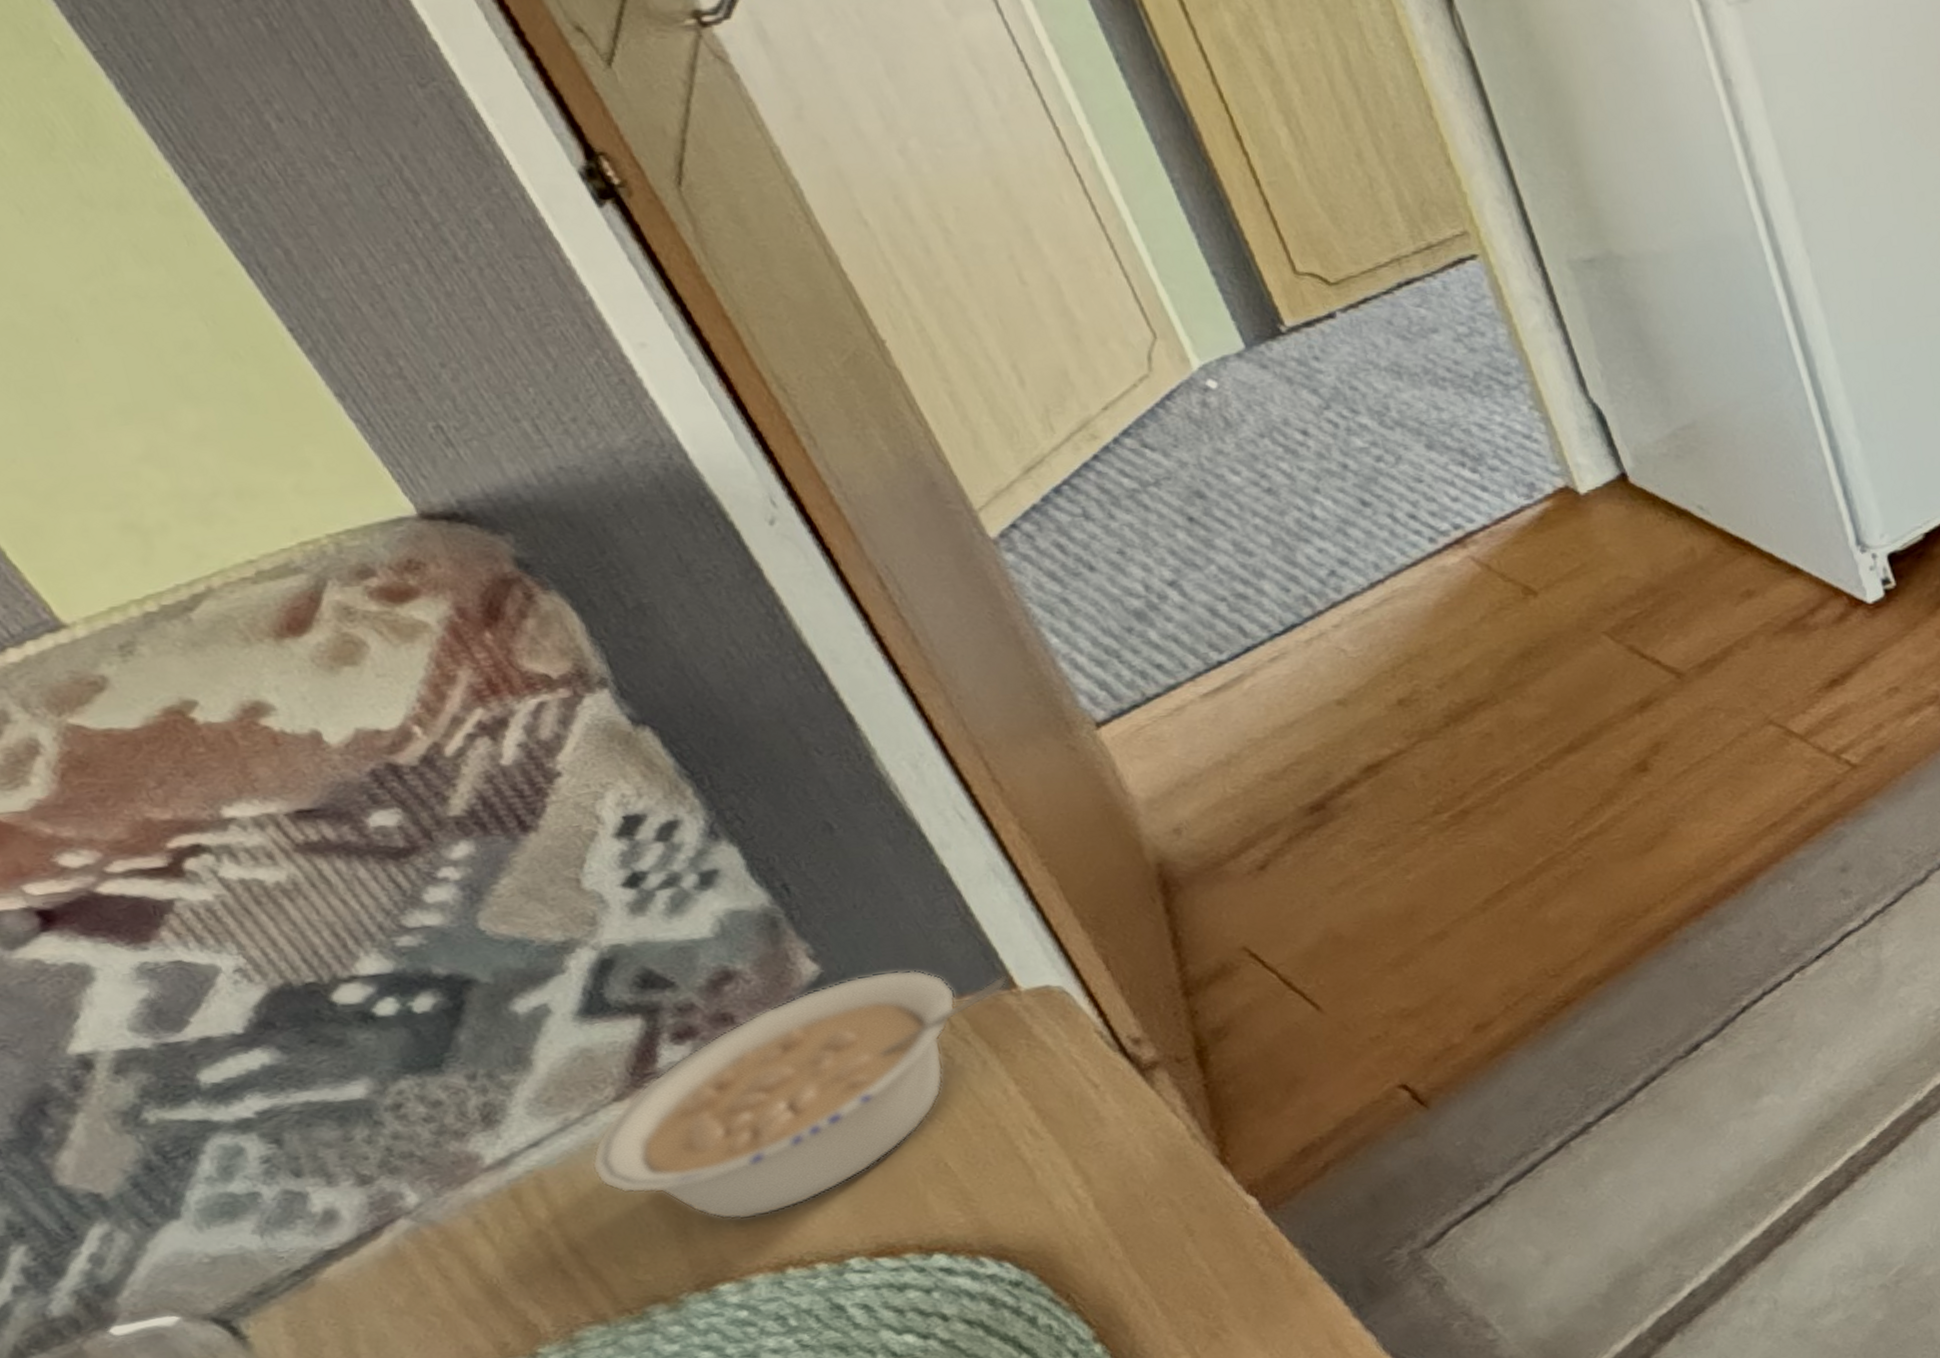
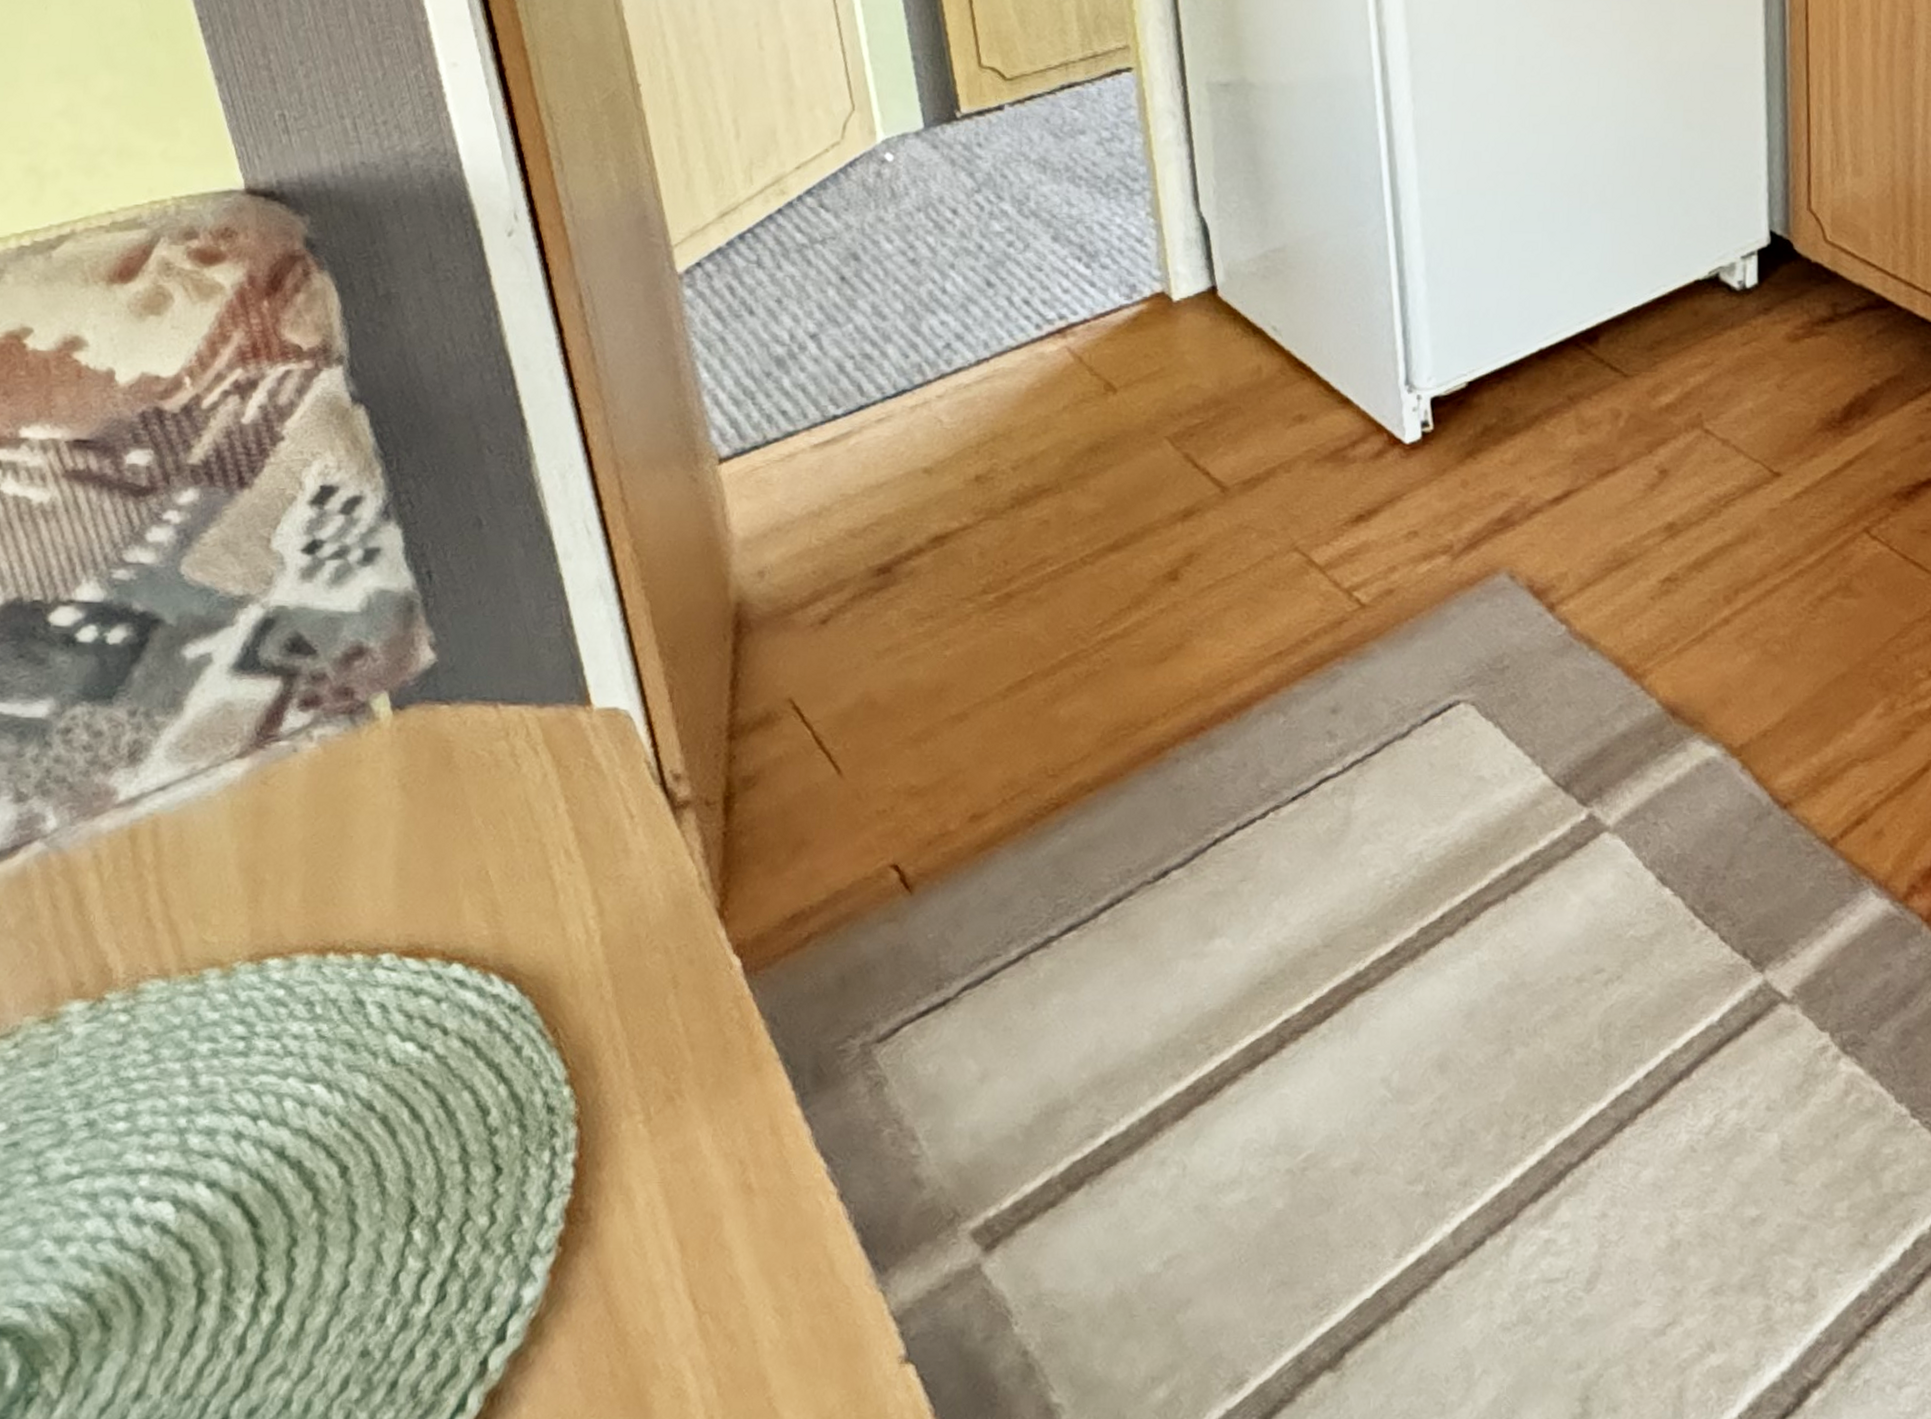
legume: present [591,969,1008,1220] -> none [200,670,586,896]

